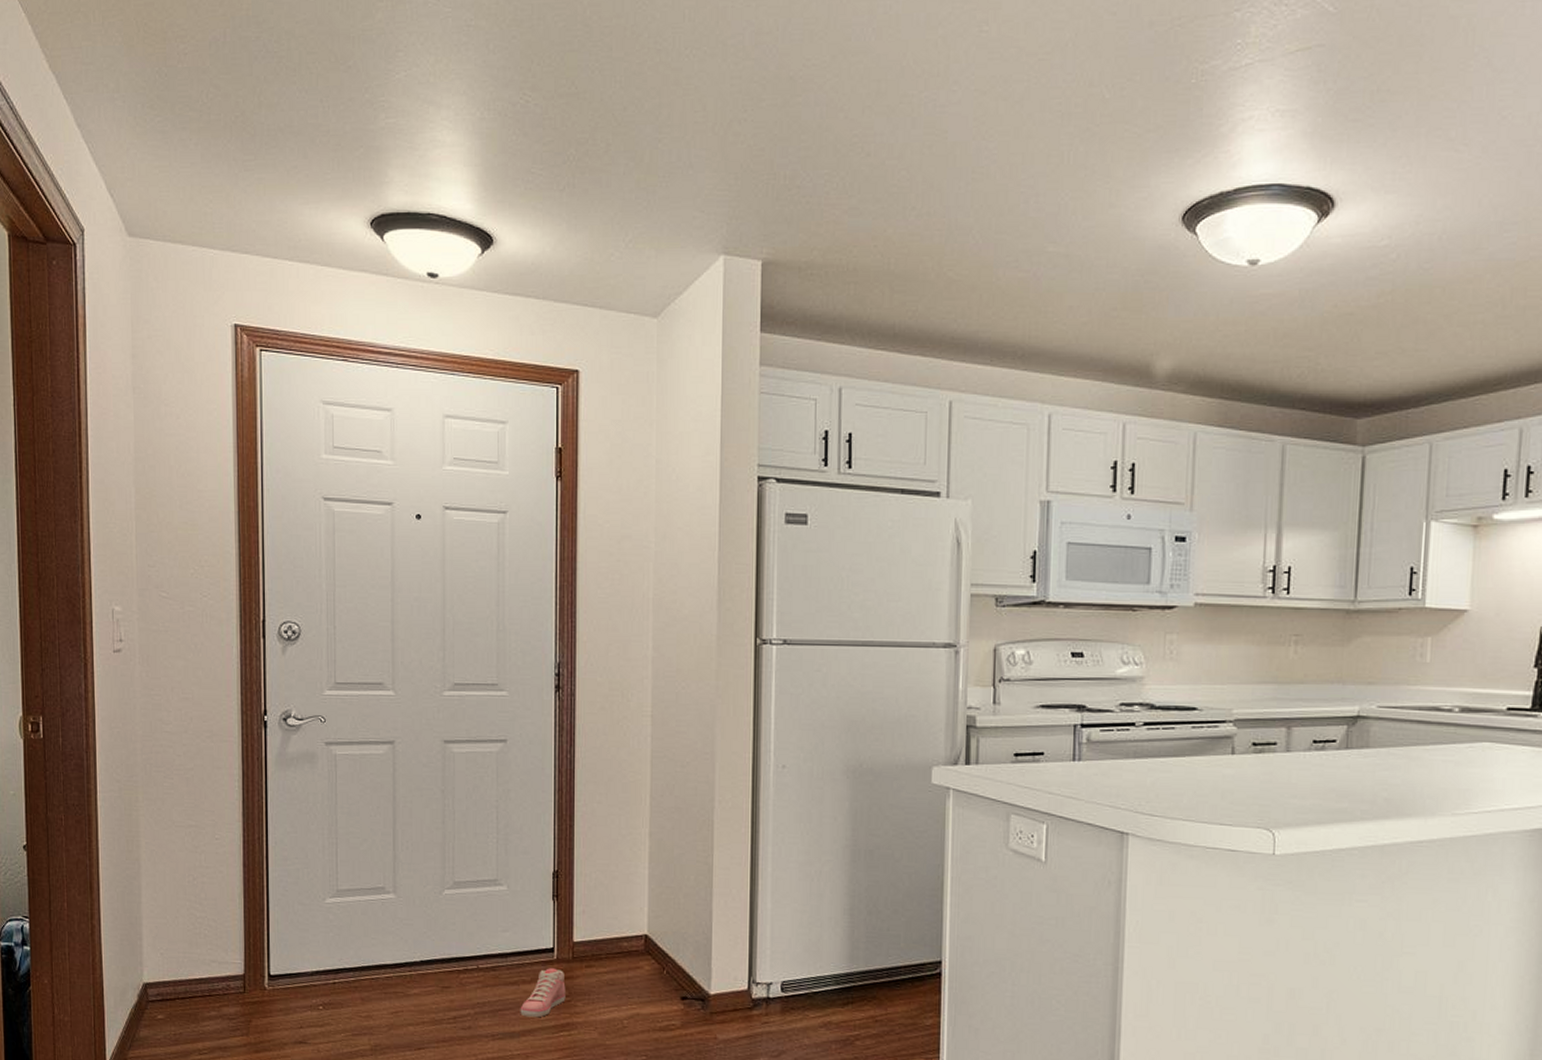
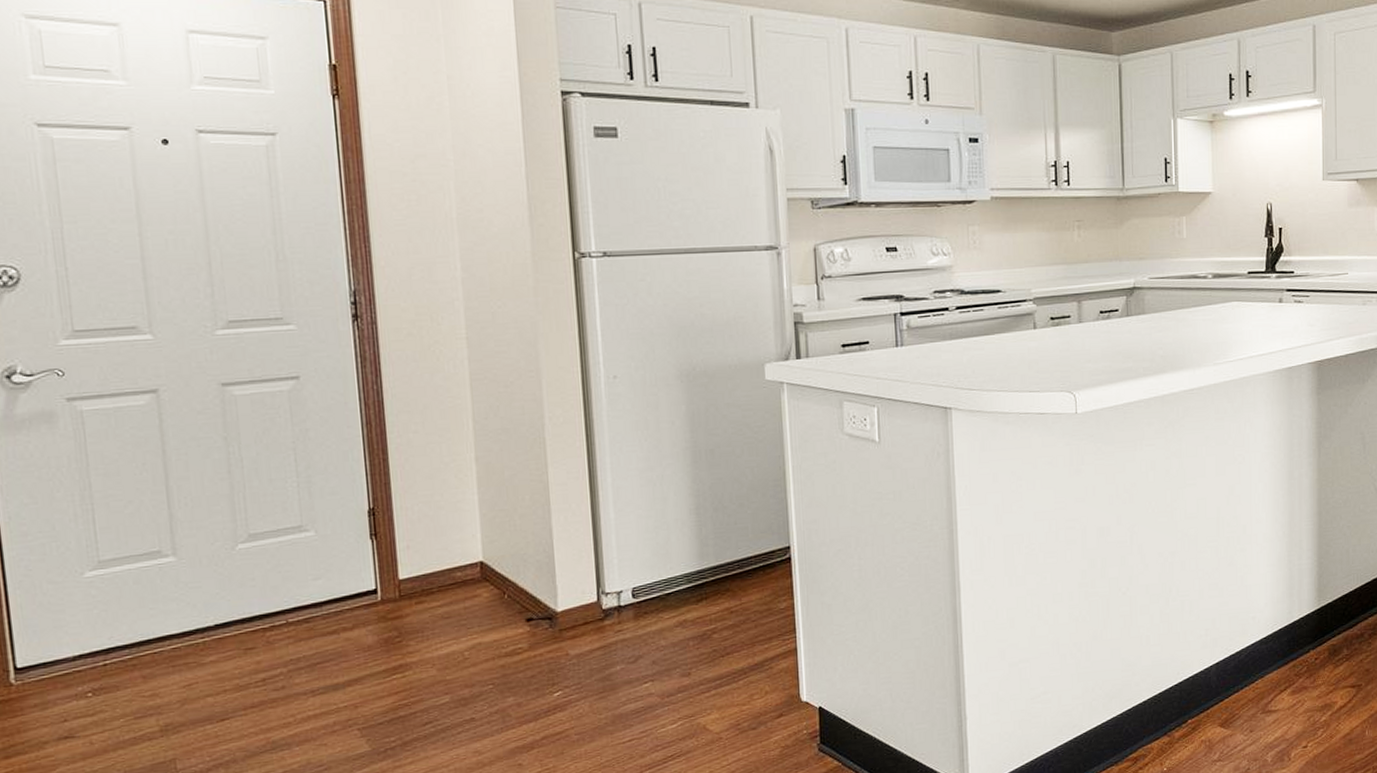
sneaker: present [520,968,566,1018] -> none [342,610,396,666]

